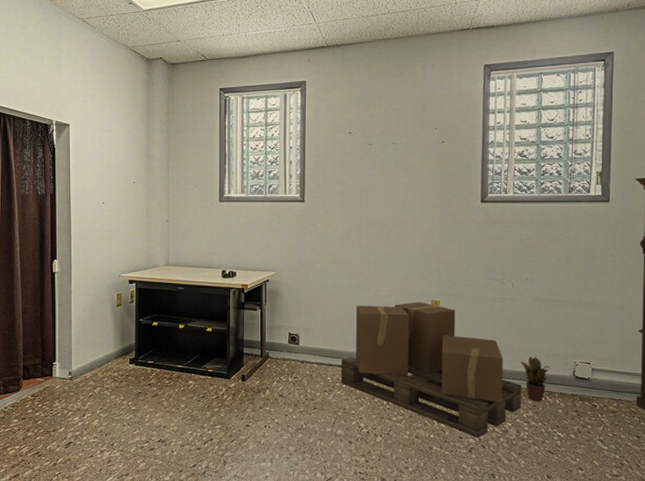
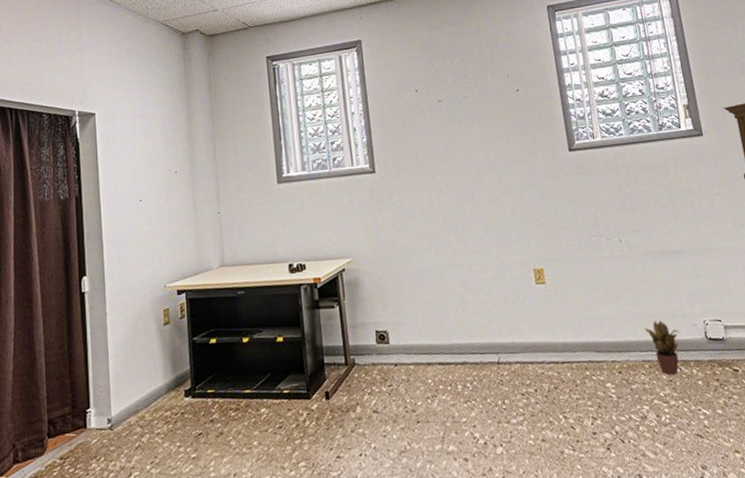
cardboard boxes: present [340,302,521,438] -> none [441,272,656,430]

